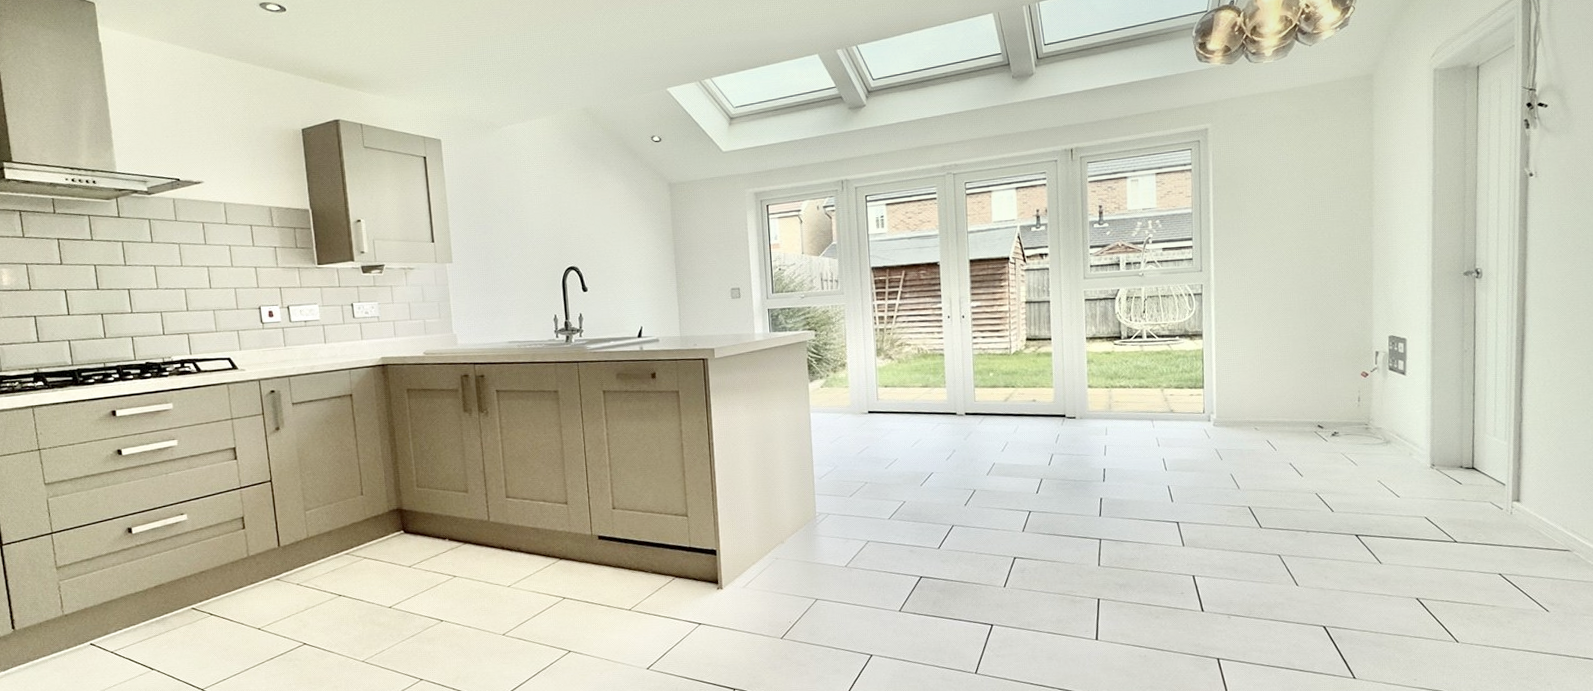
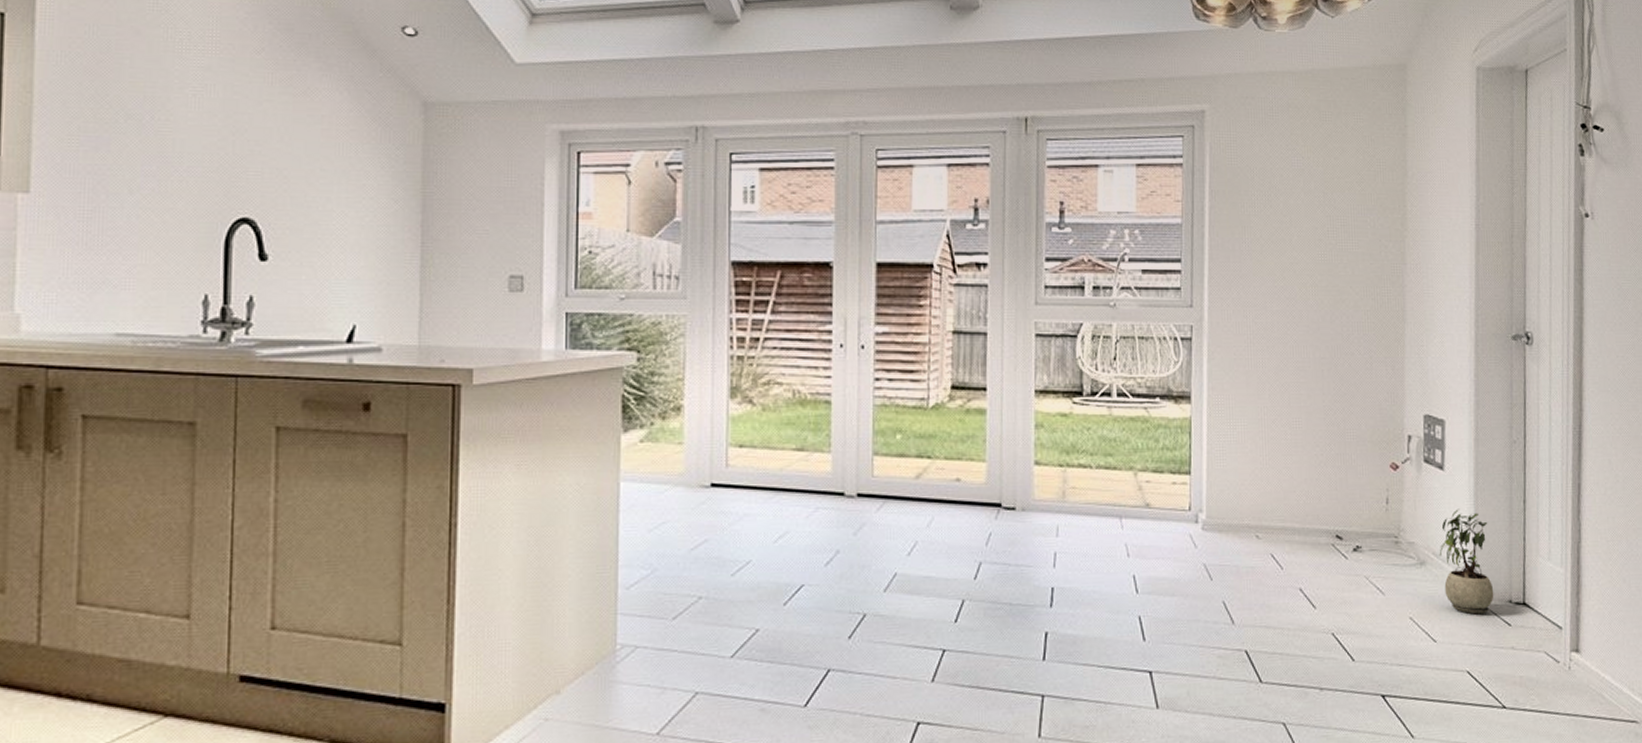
potted plant: none [1401,402,1448,477] -> present [1439,509,1494,615]

